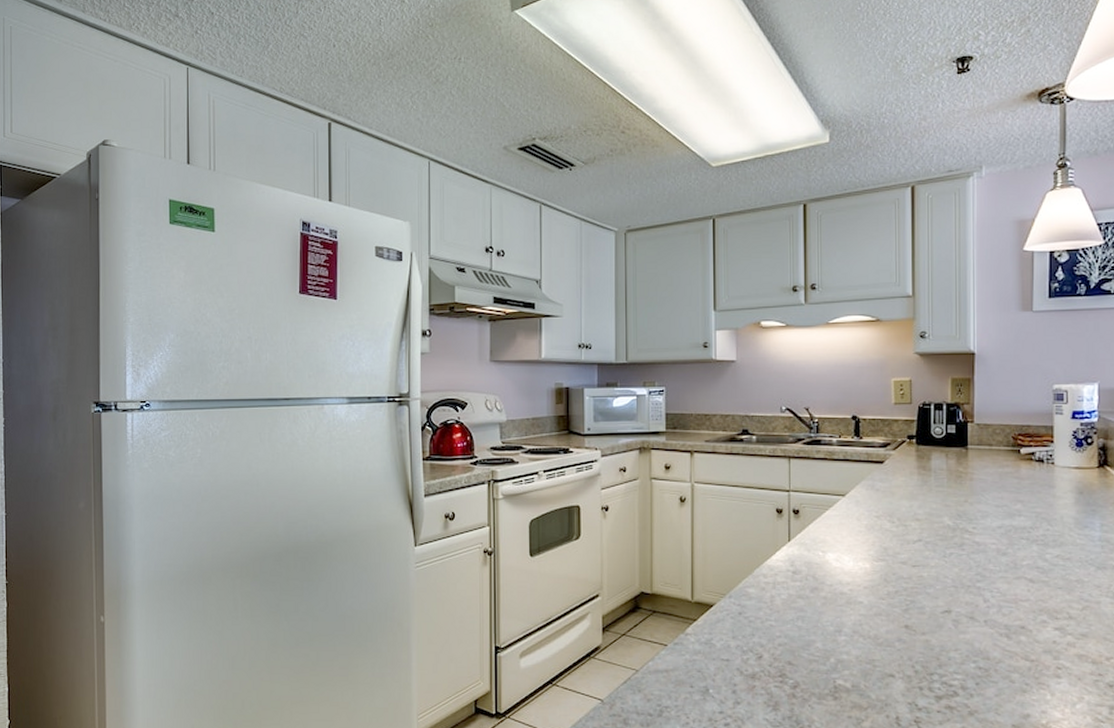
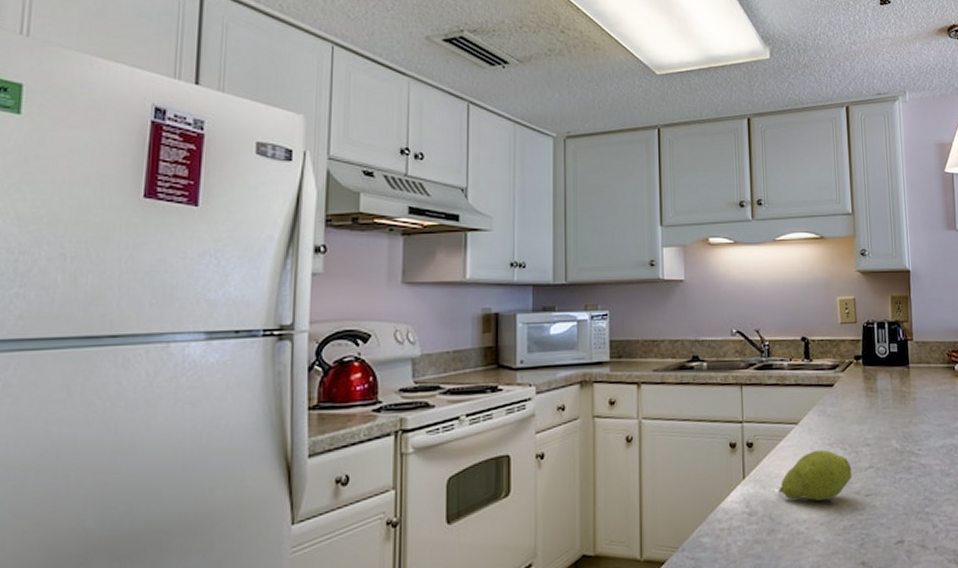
fruit: none [823,521,899,568] -> present [779,449,852,502]

